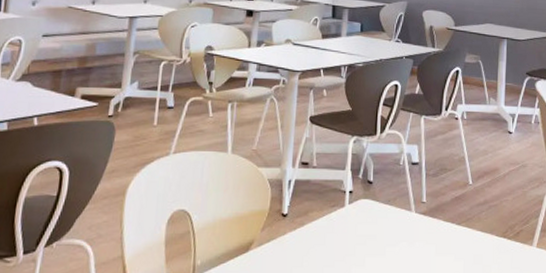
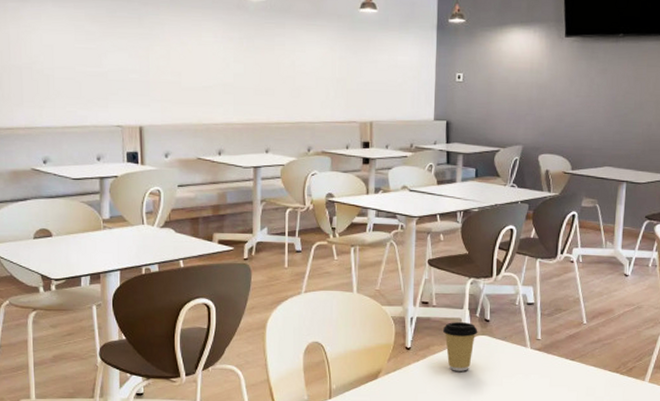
coffee cup: none [322,185,360,240] -> present [442,322,478,371]

